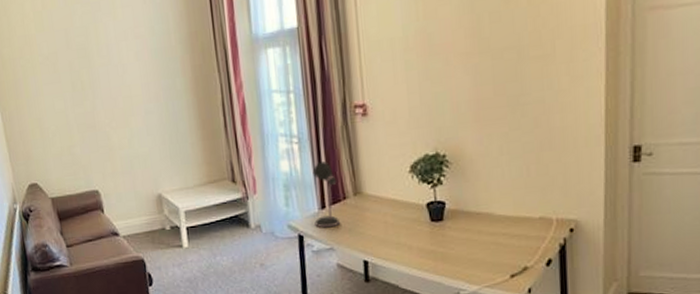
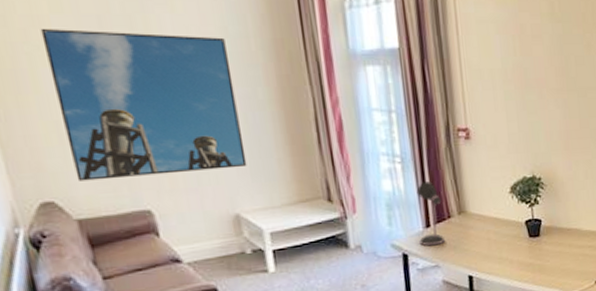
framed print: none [30,36,168,167] -> present [40,28,247,181]

